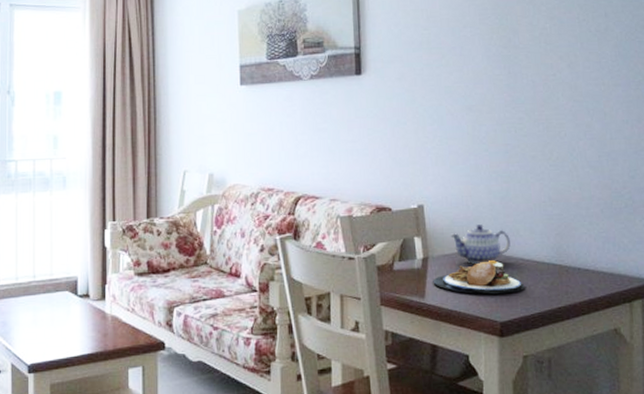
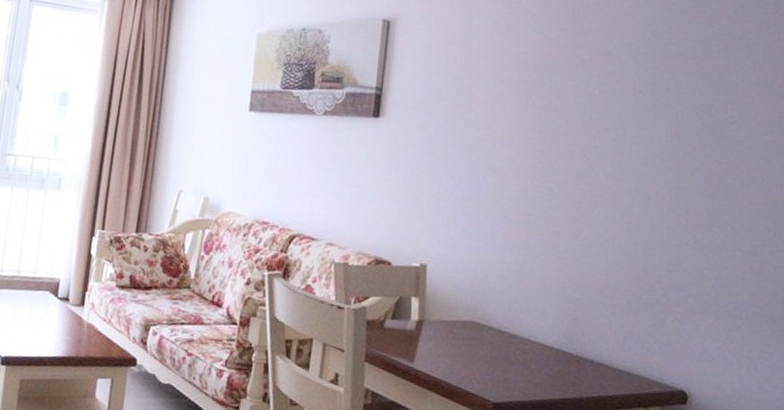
plate: present [433,259,525,295] -> none [425,334,527,374]
teapot: present [450,225,510,264] -> none [451,295,518,337]

